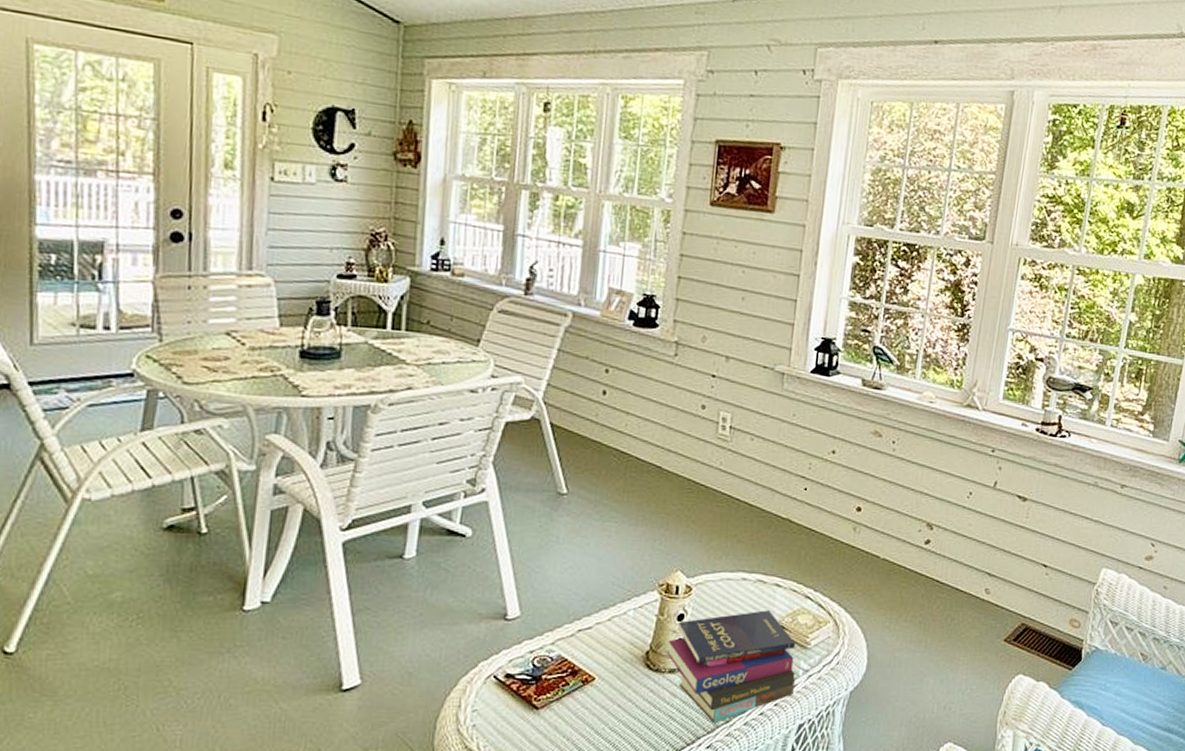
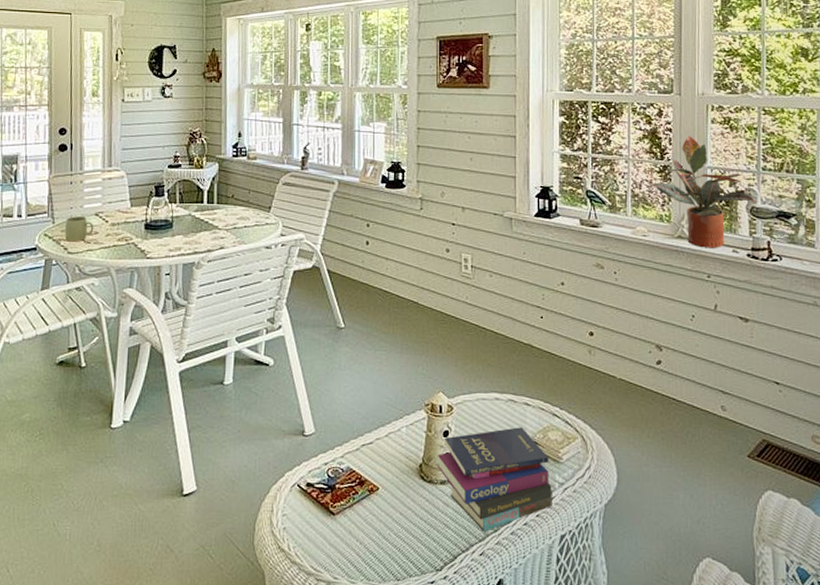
mug: none [177,334,224,369] -> present [64,216,94,242]
potted plant: none [947,291,1054,422] -> present [652,135,755,250]

